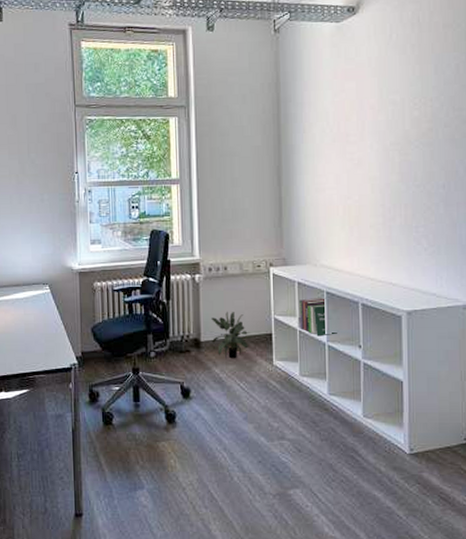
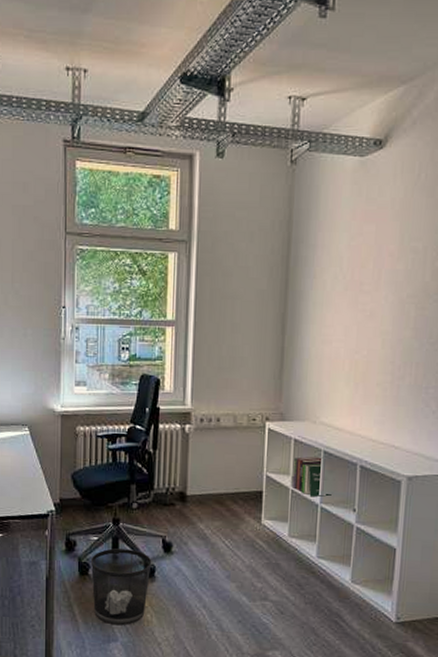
waste bin: none [113,397,172,472] -> present [90,548,152,625]
potted plant: present [211,311,252,359] -> none [199,465,241,515]

